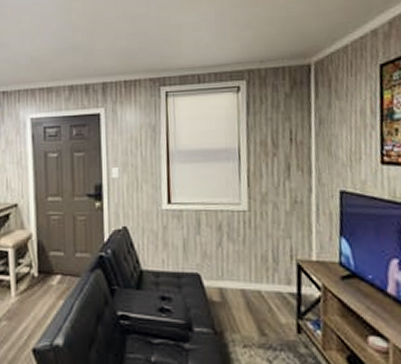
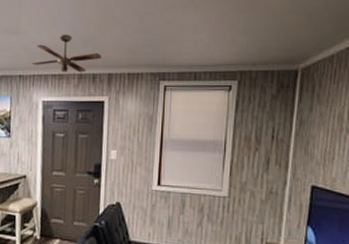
ceiling fan: none [16,43,94,85] -> present [32,34,102,73]

